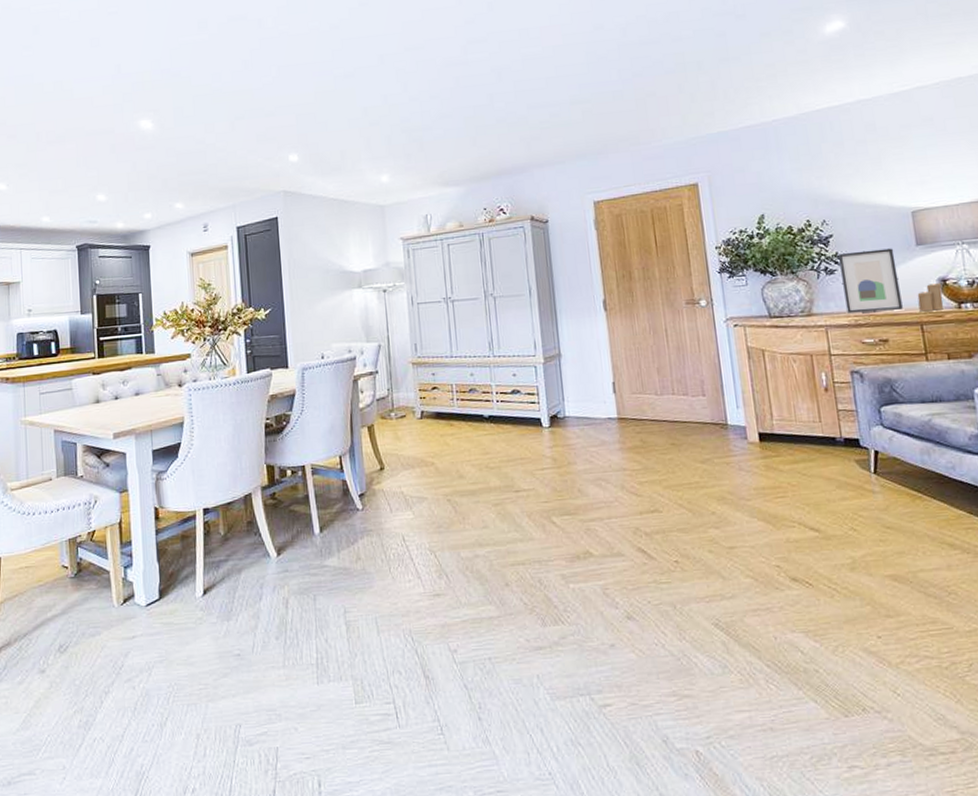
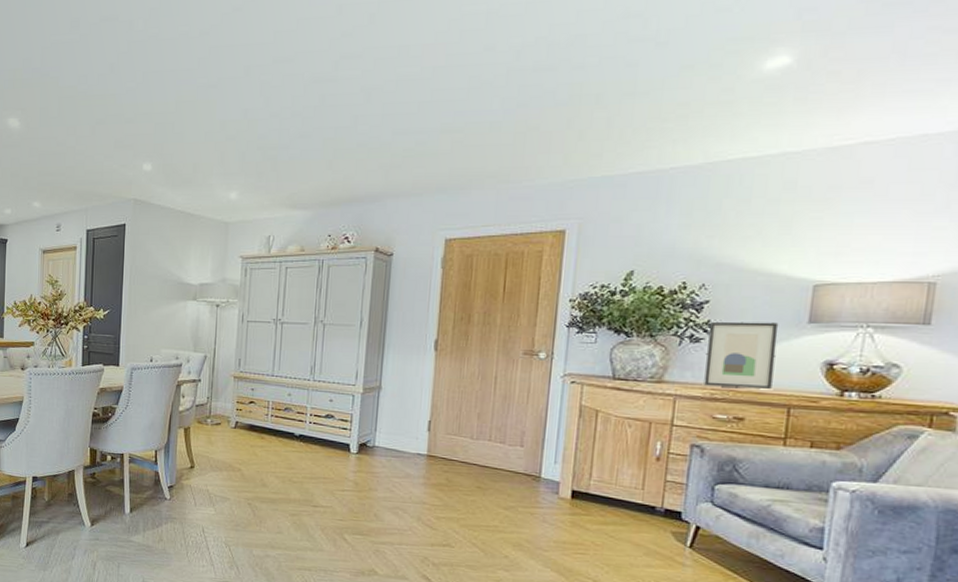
candle: present [917,279,944,312] -> none [791,362,826,395]

